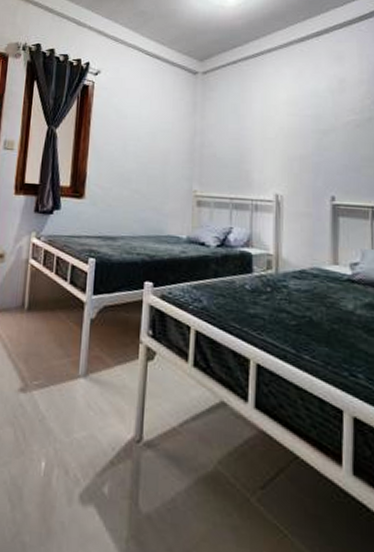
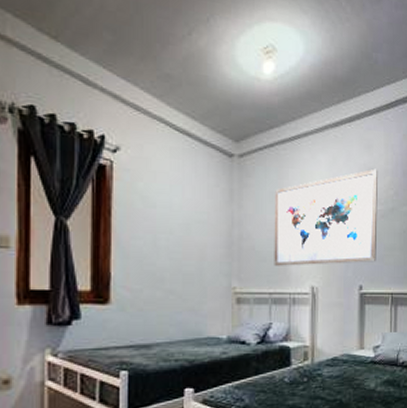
wall art: none [235,79,352,173] -> present [274,168,379,266]

